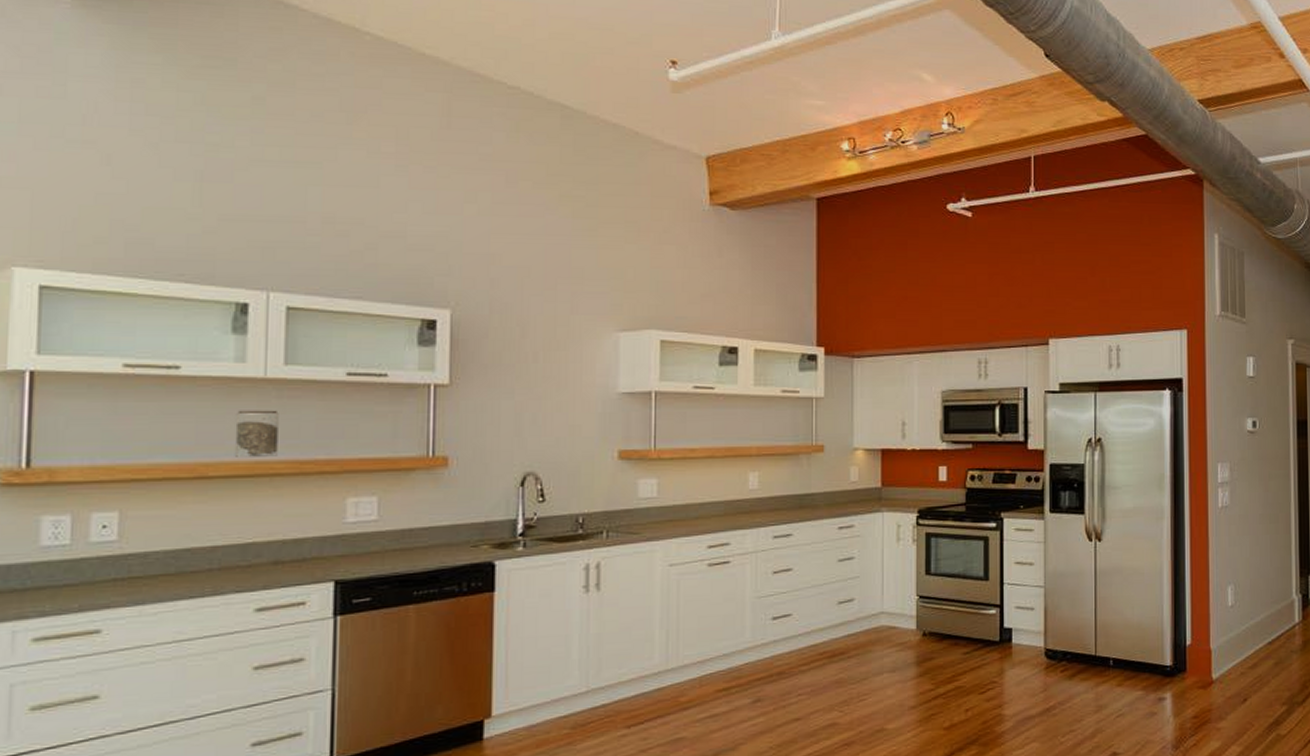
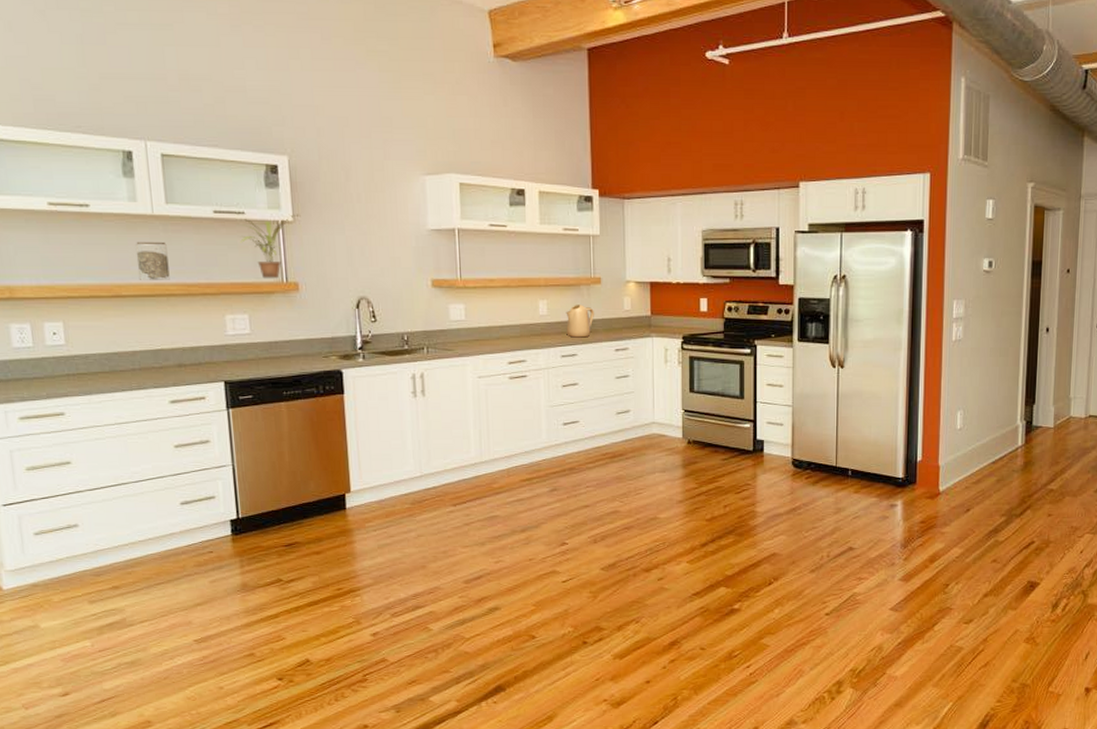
potted plant: none [378,376,458,453] -> present [240,214,300,279]
kettle: none [780,476,814,515] -> present [566,305,594,338]

